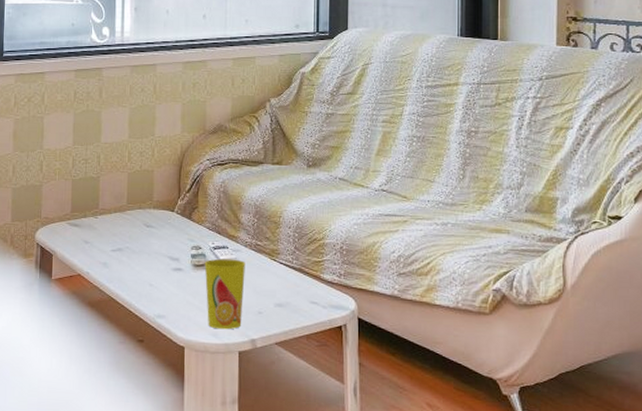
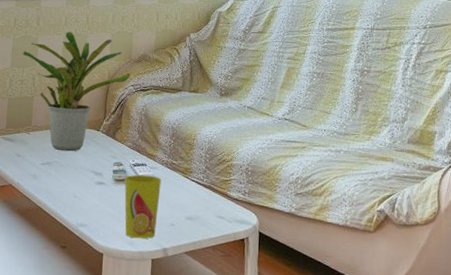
potted plant: none [85,103,206,236] -> present [23,32,131,152]

